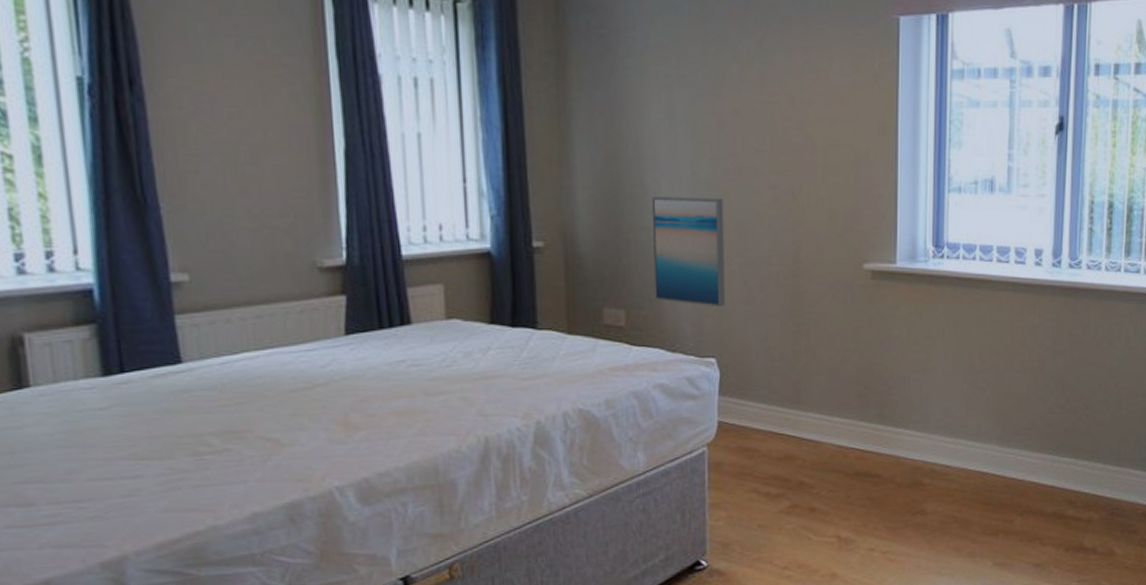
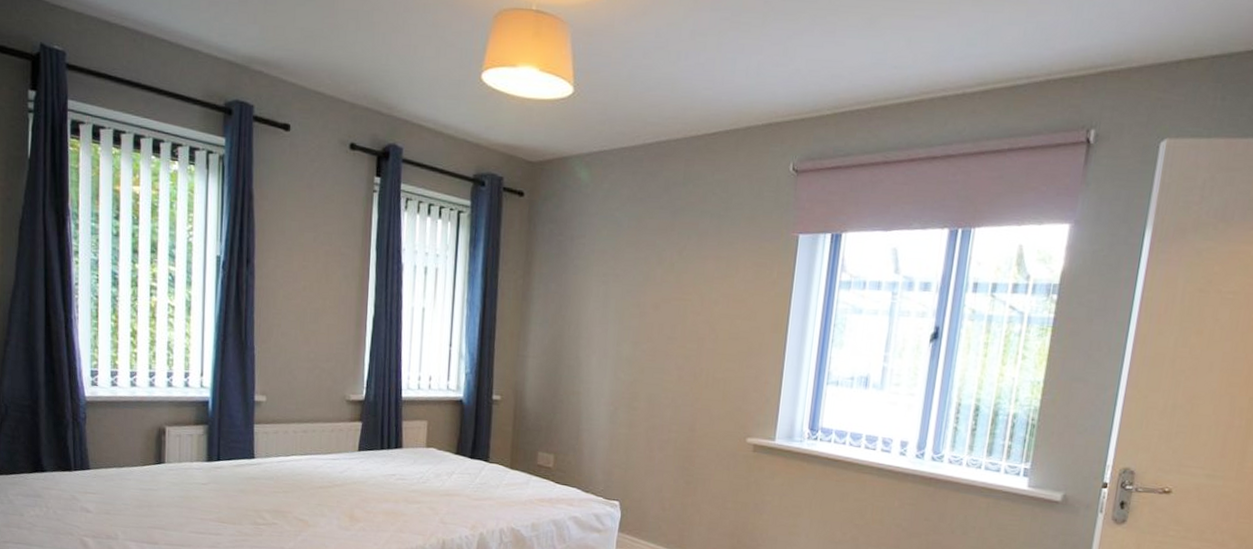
wall art: present [651,196,725,308] -> none [577,368,639,461]

